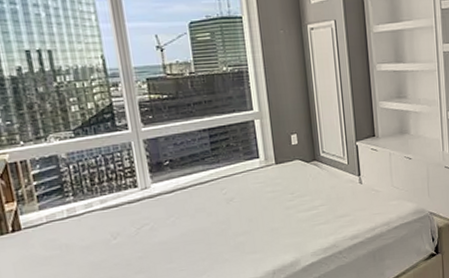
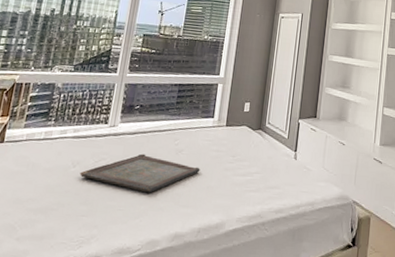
serving tray: none [124,210,259,249] -> present [79,153,200,193]

